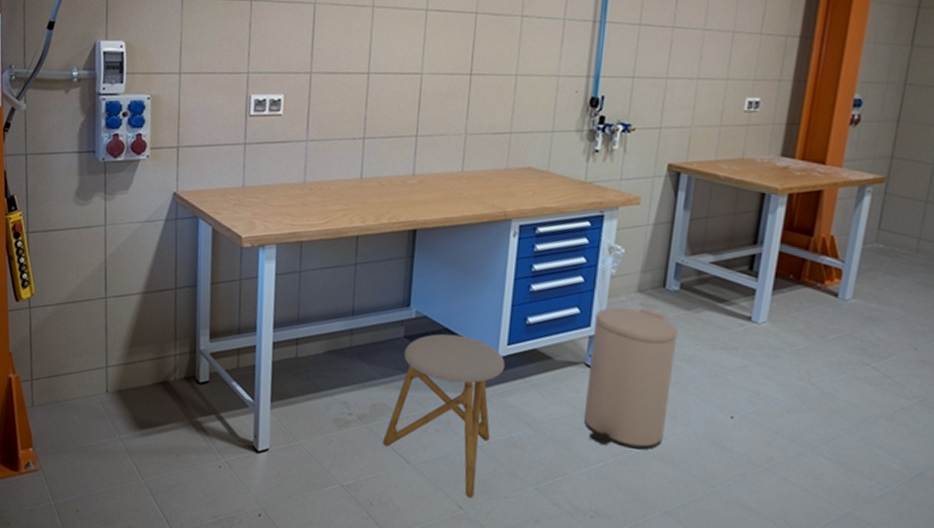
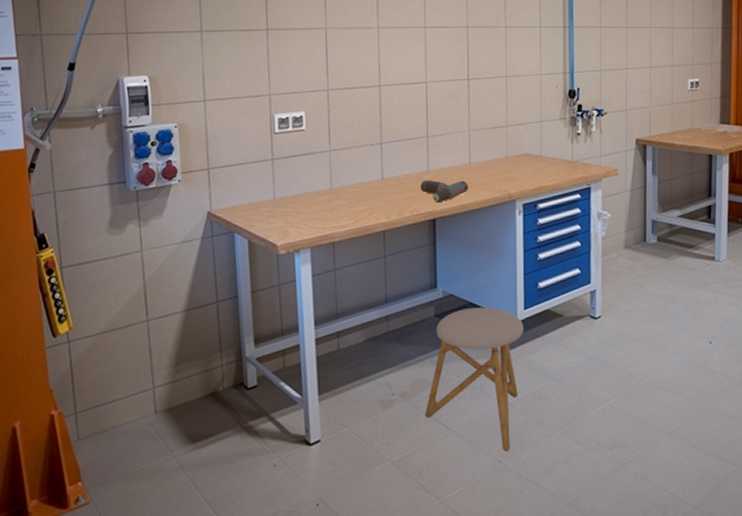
power drill: none [402,185,458,212] -> present [420,180,468,203]
pedal bin: present [583,307,678,450] -> none [593,261,660,383]

